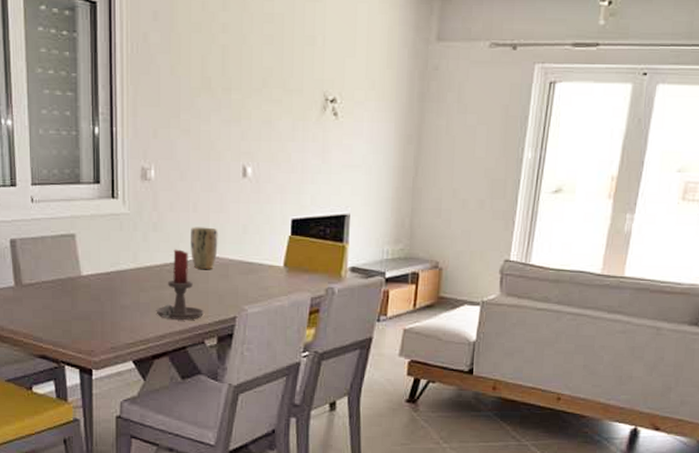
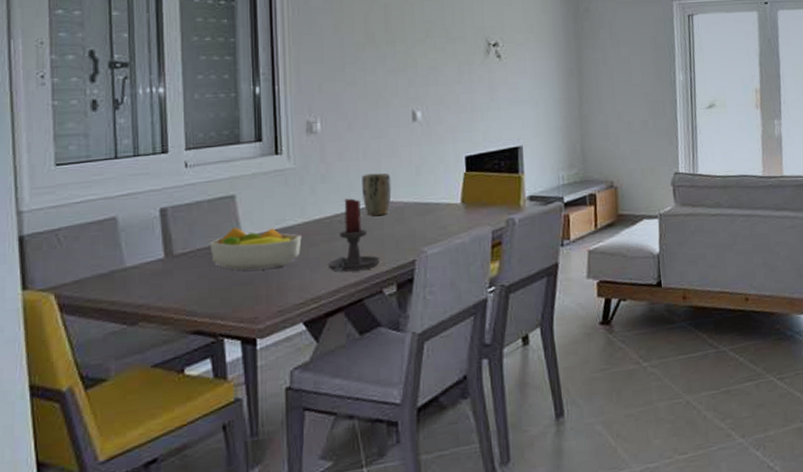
fruit bowl: none [53,264,134,308] -> present [209,226,302,270]

